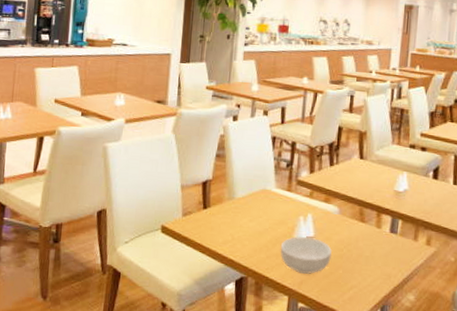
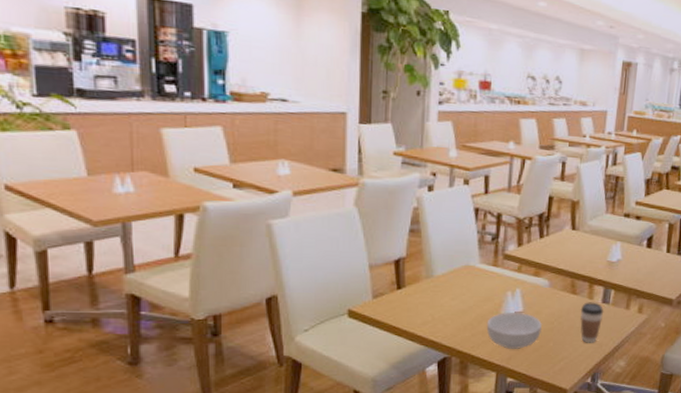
coffee cup: none [368,231,392,274] -> present [580,302,604,343]

